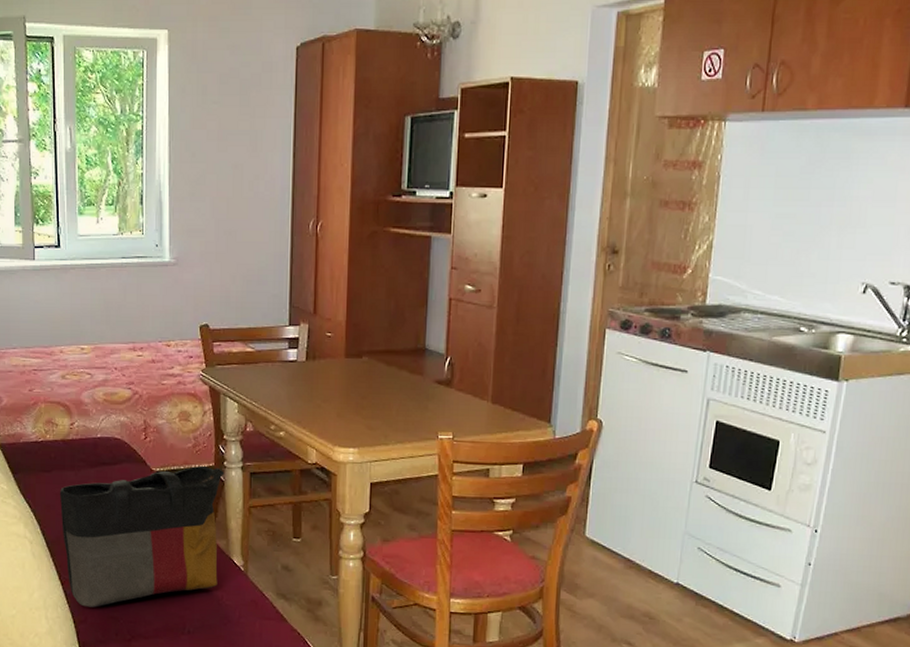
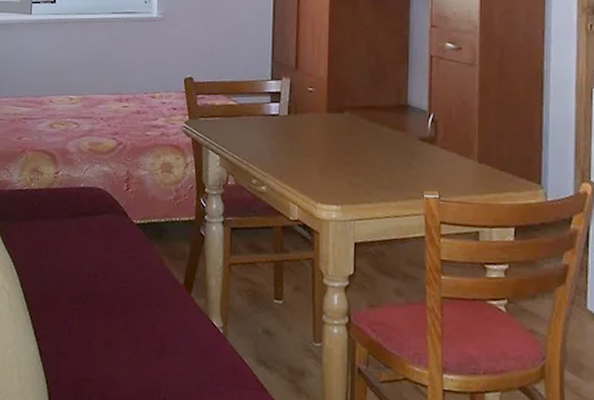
tote bag: present [59,466,225,608] -> none [40,219,205,367]

